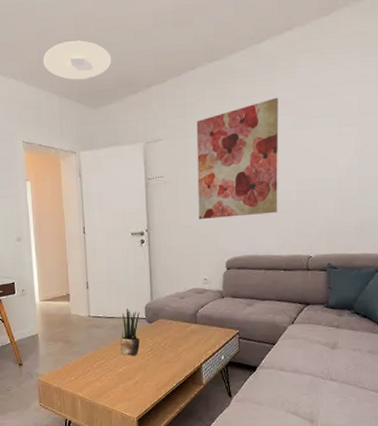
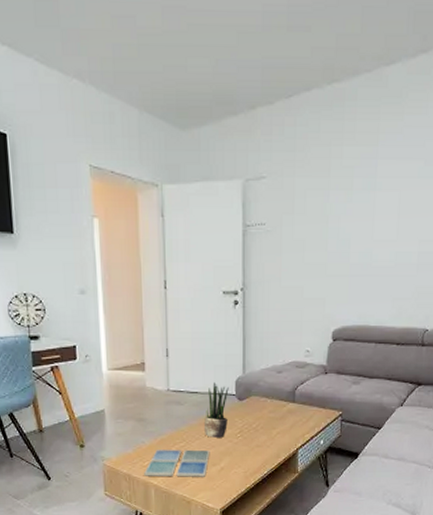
ceiling light: present [43,40,112,80] -> none [119,37,208,90]
drink coaster: none [71,366,126,390] -> present [144,449,210,477]
wall art: present [196,97,279,220] -> none [304,136,406,280]

